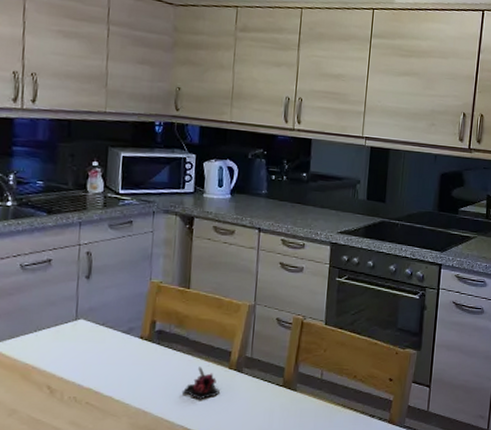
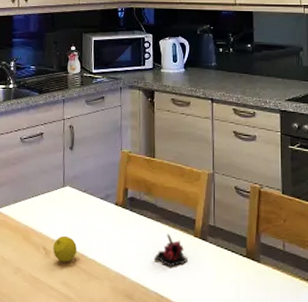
fruit: none [60,372,90,401] -> present [53,235,77,262]

